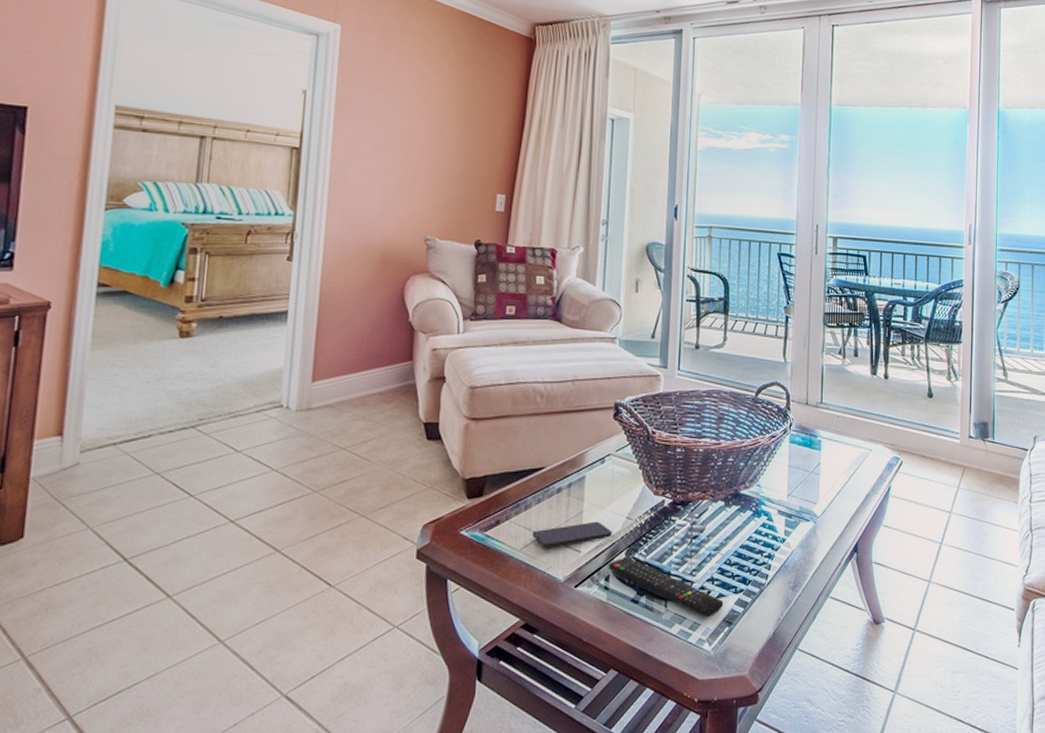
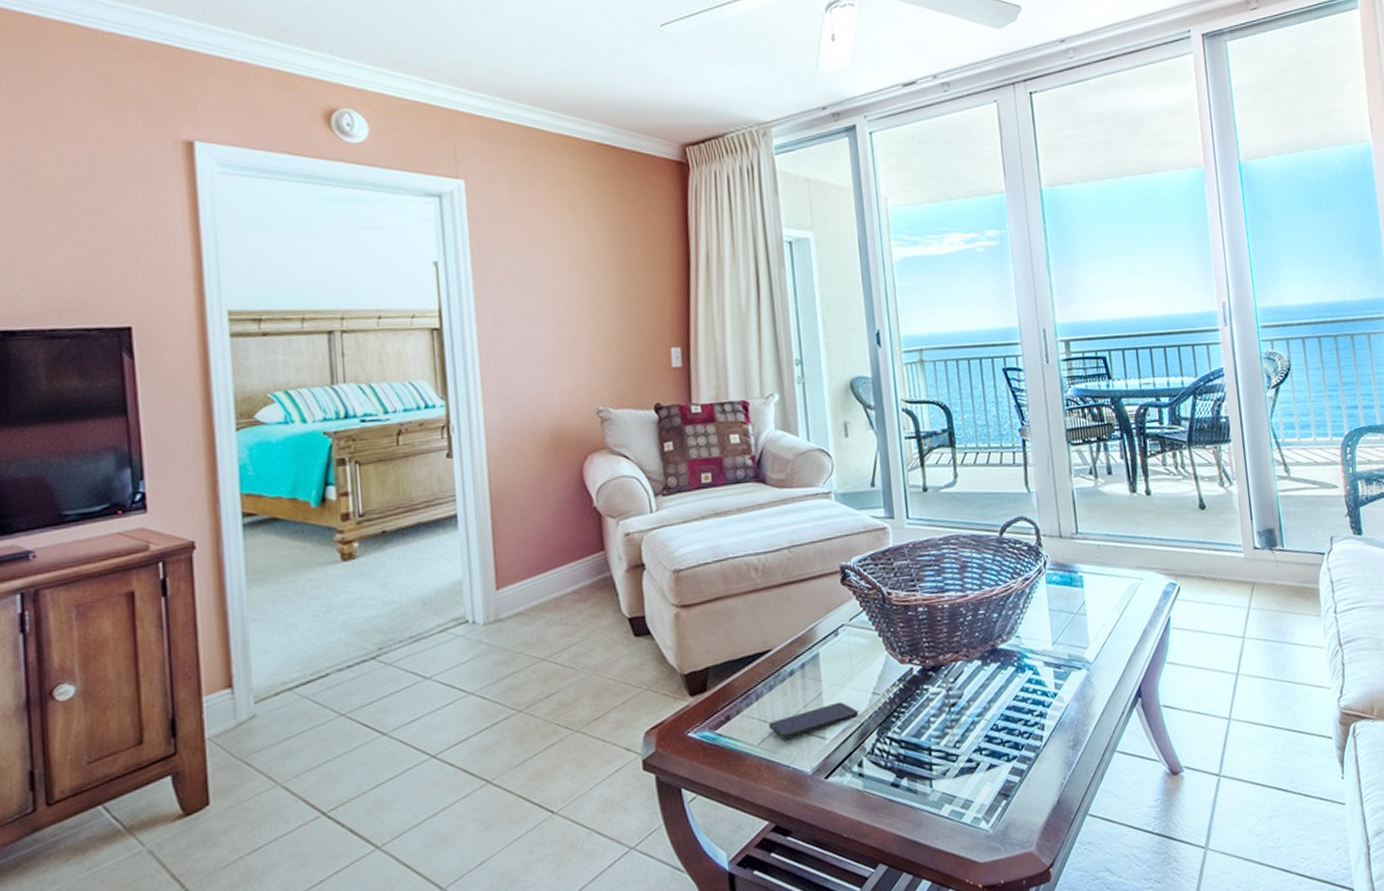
remote control: present [609,558,724,617] -> none [860,737,997,792]

